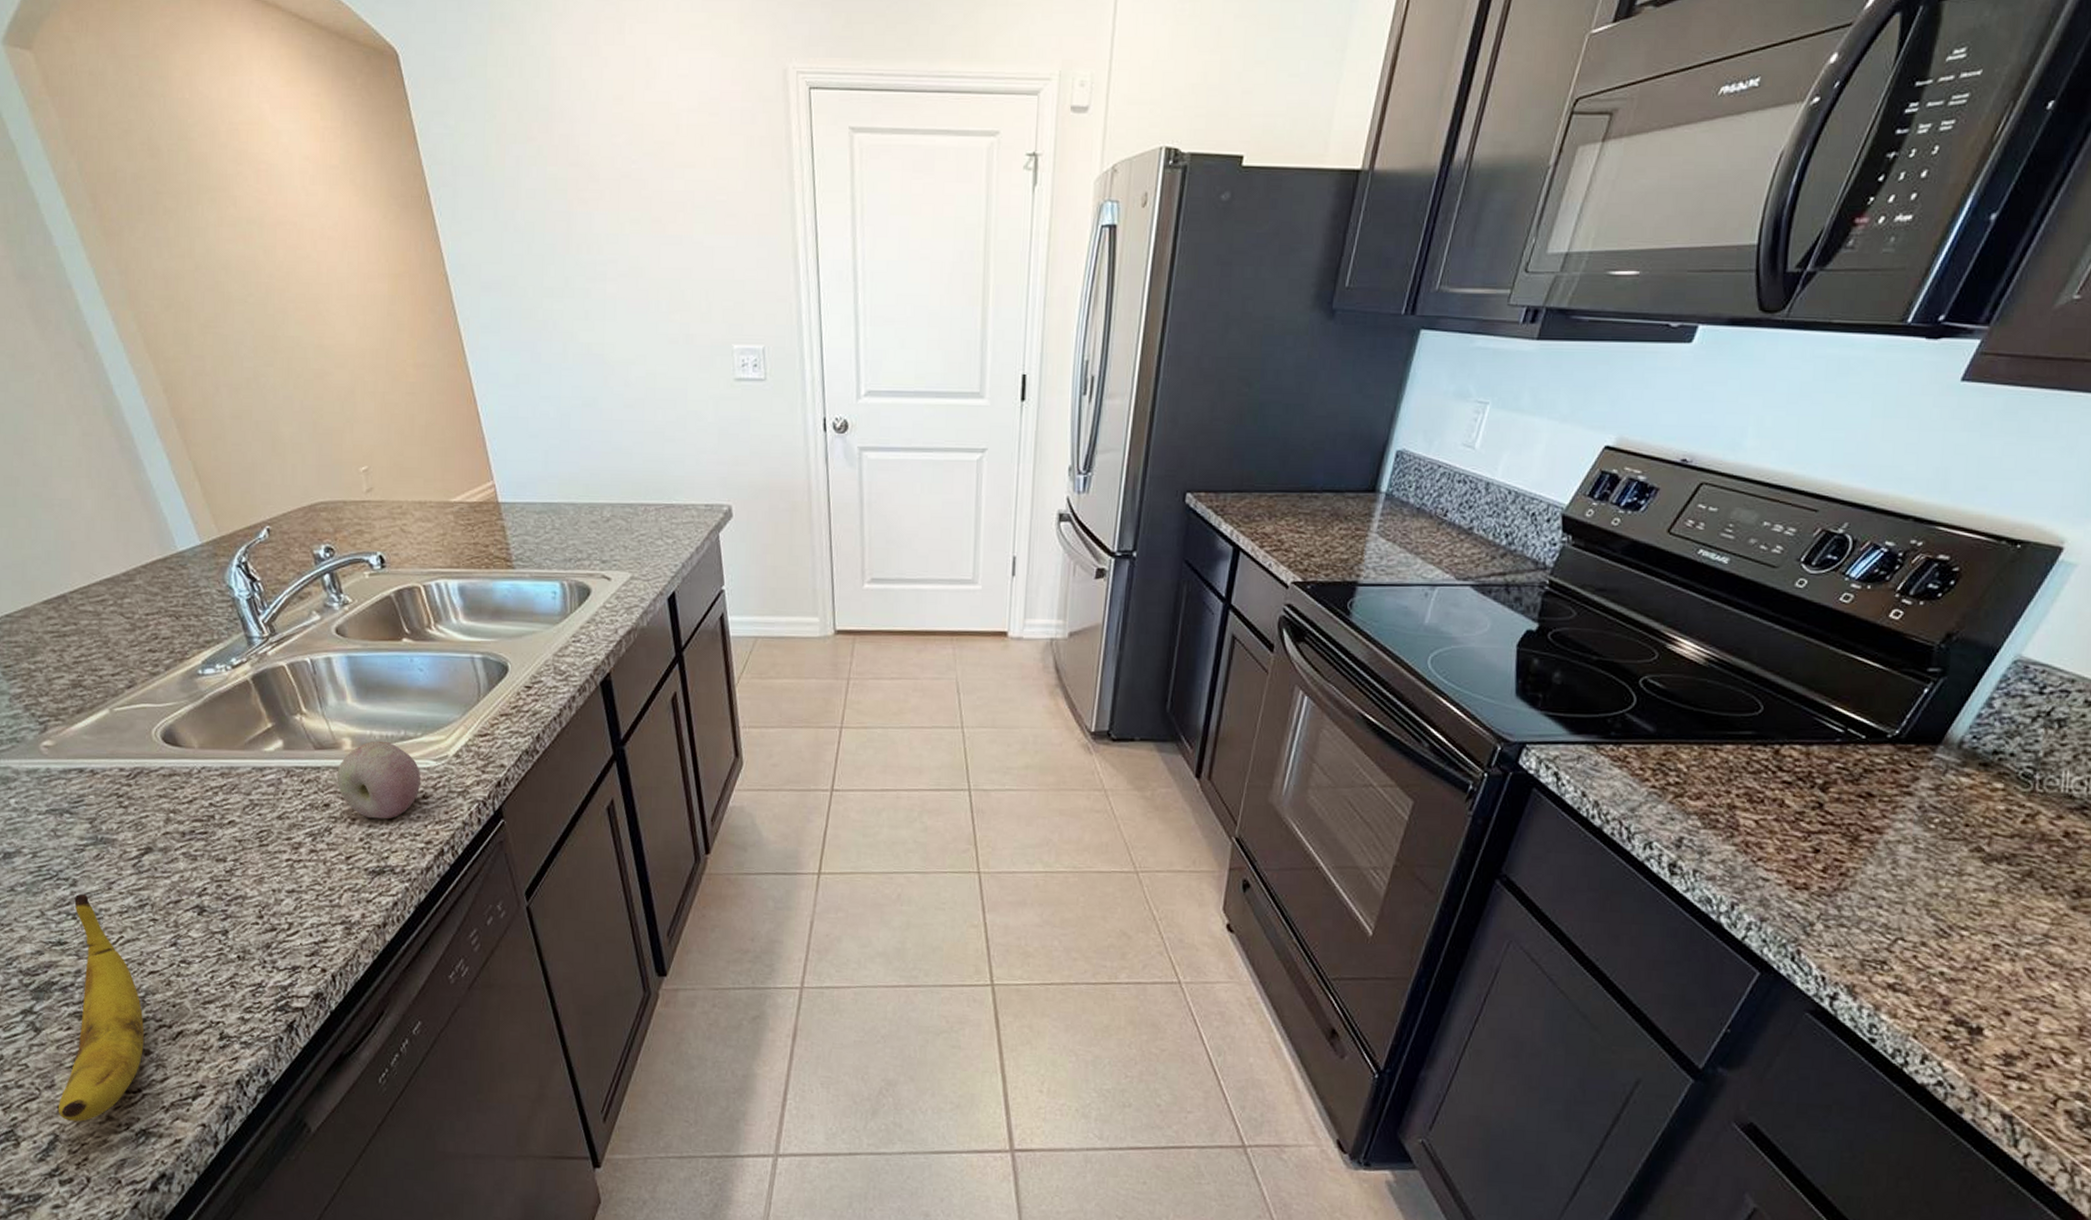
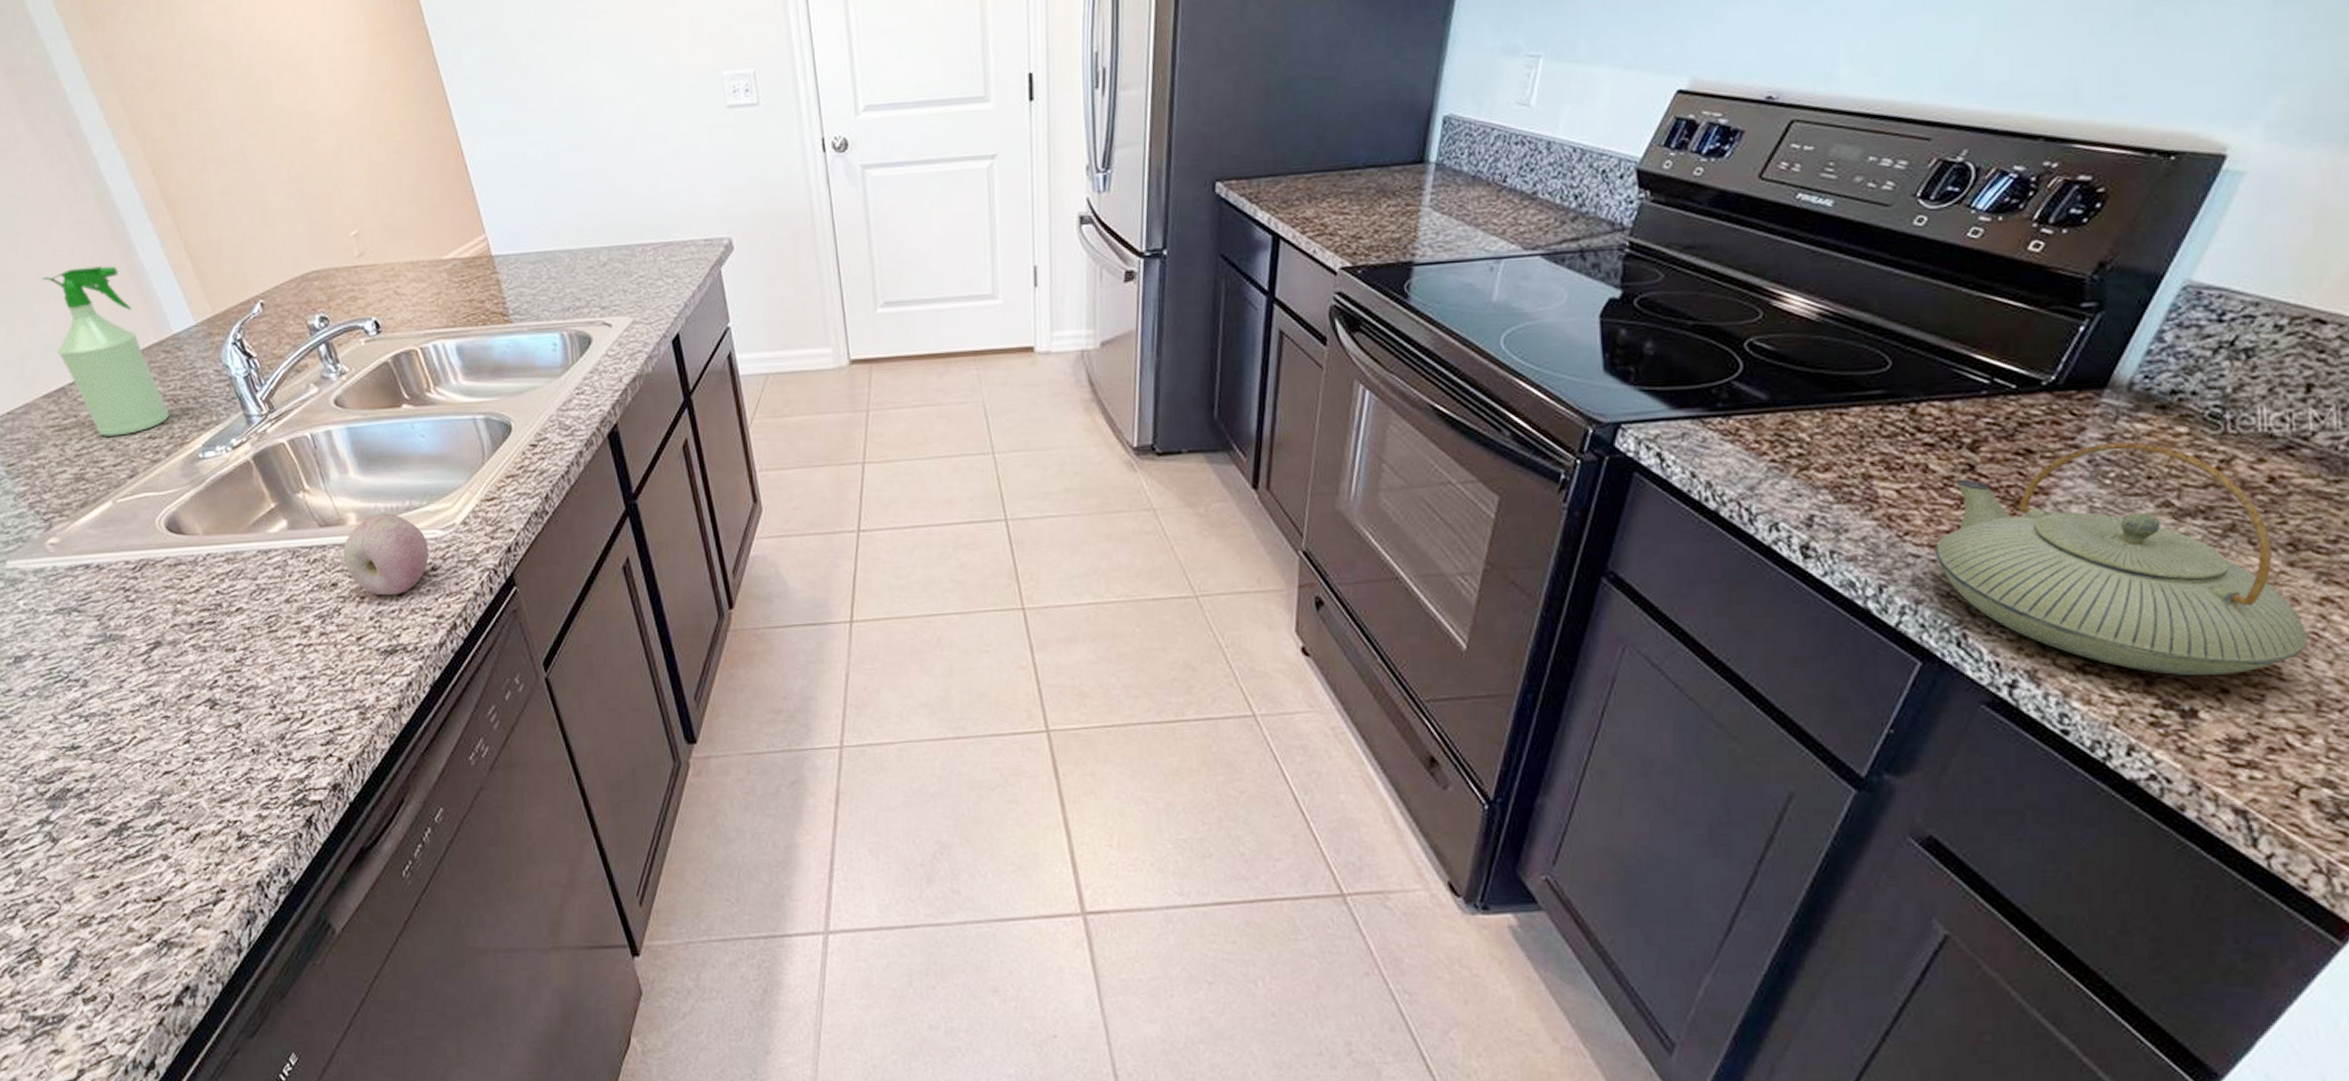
spray bottle: none [47,478,170,647] -> present [42,265,169,436]
banana: present [57,894,144,1122] -> none [78,695,161,935]
teapot: none [1781,792,2080,1000] -> present [1935,441,2308,675]

